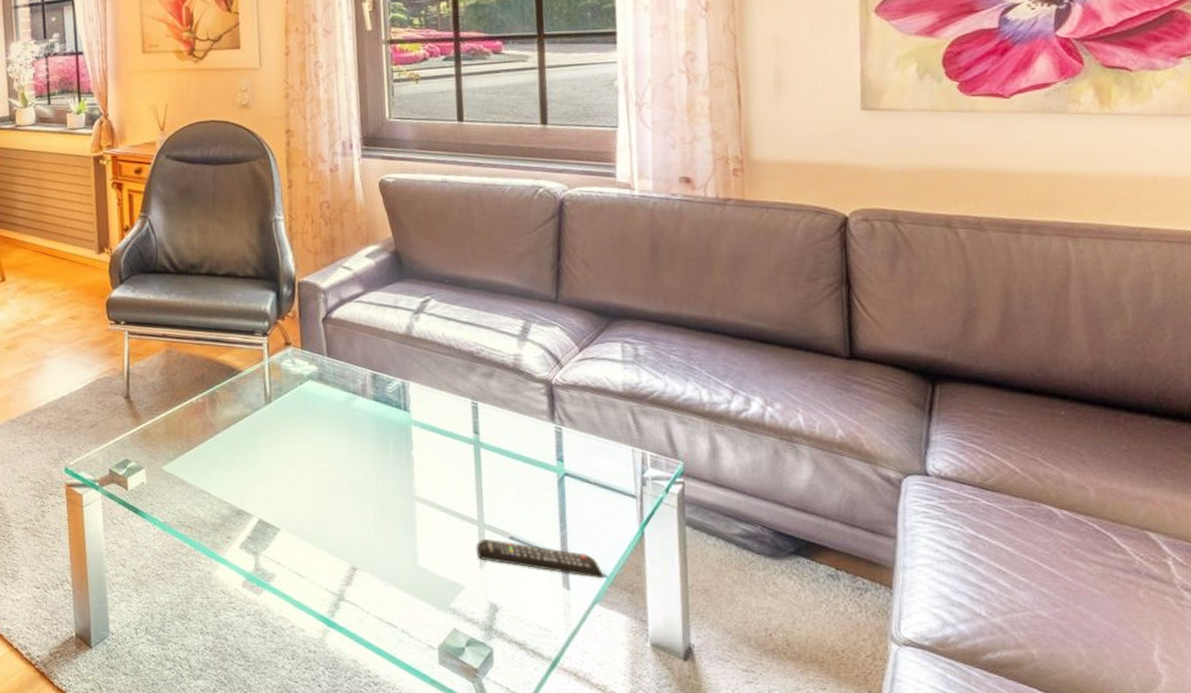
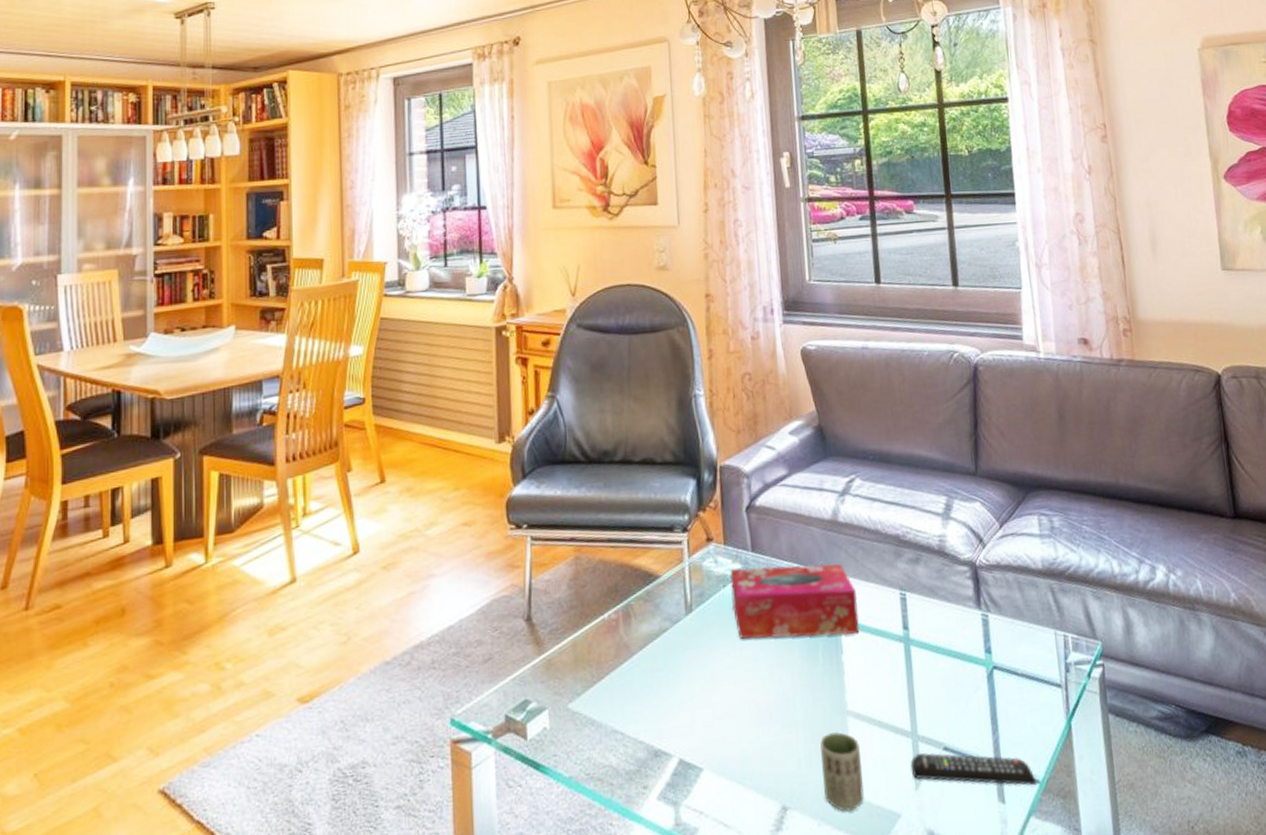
tissue box: none [306,370,430,434] -> present [730,564,860,640]
cup: none [389,513,430,578] -> present [820,732,864,812]

